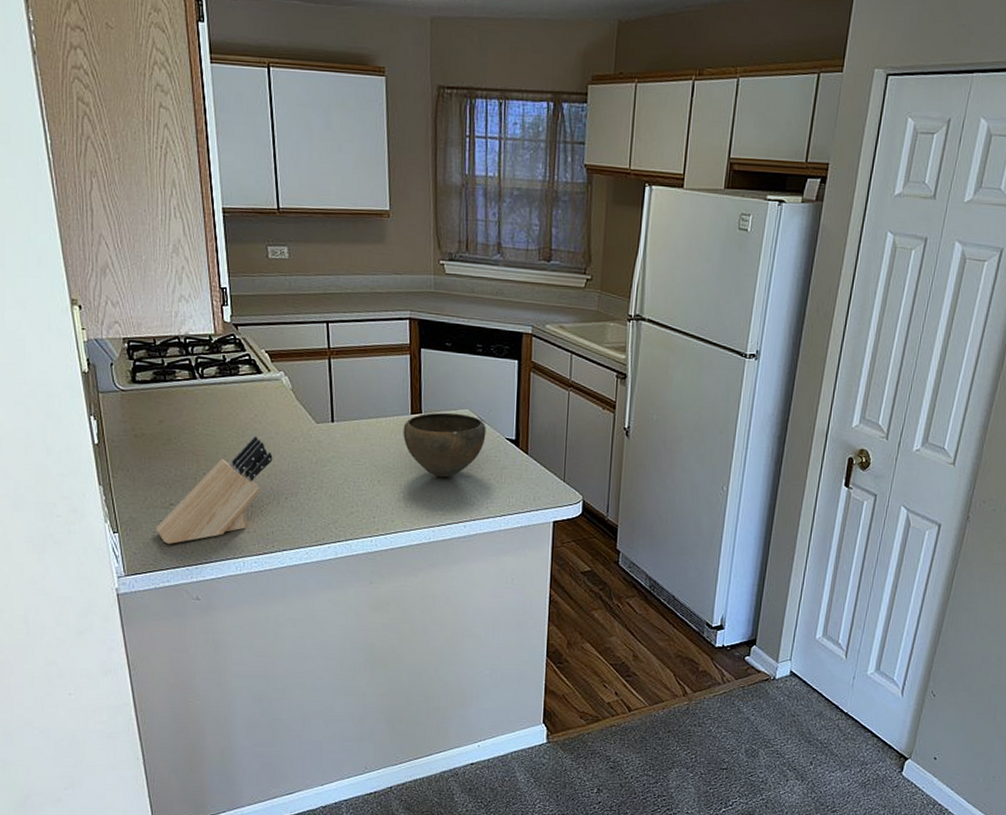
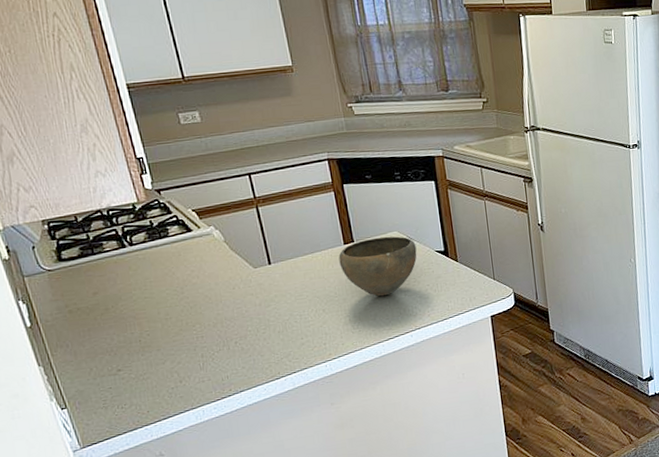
knife block: present [155,436,273,544] -> none [106,290,217,409]

